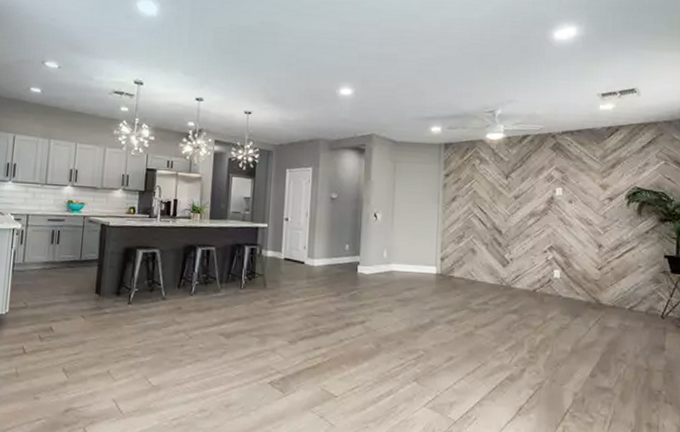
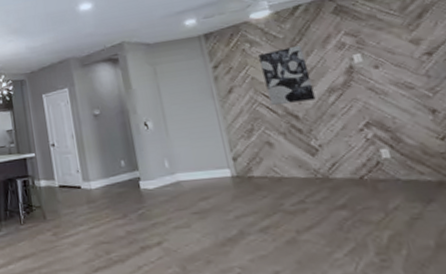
wall art: none [483,170,521,220] -> present [259,45,316,105]

